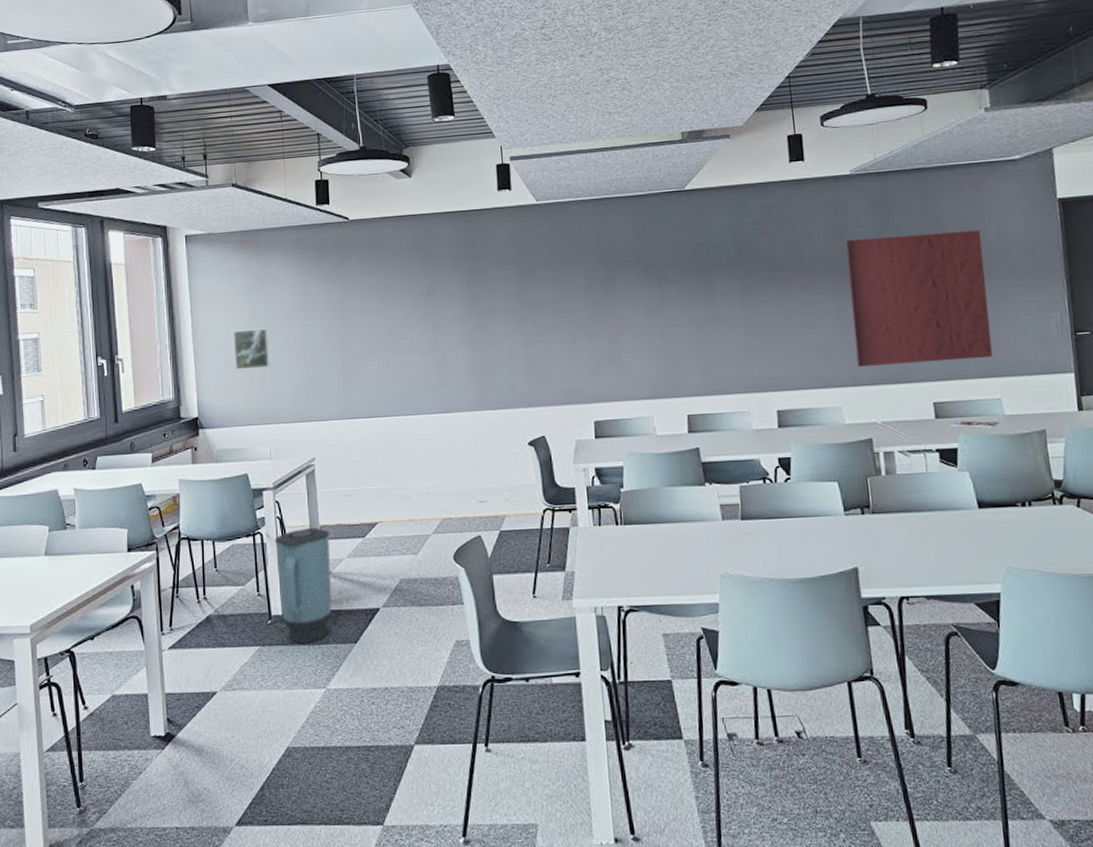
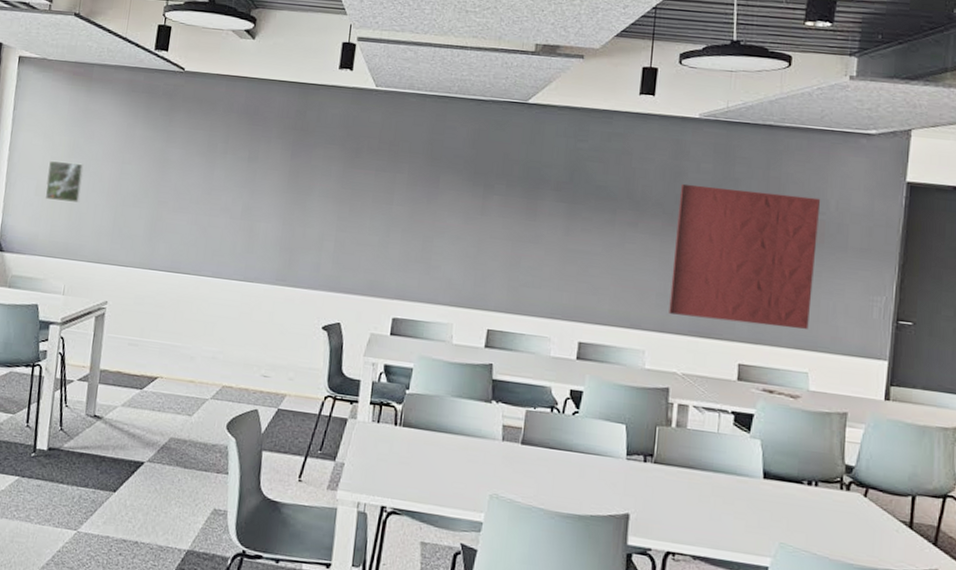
trash can: present [274,528,333,643] -> none [47,369,109,483]

